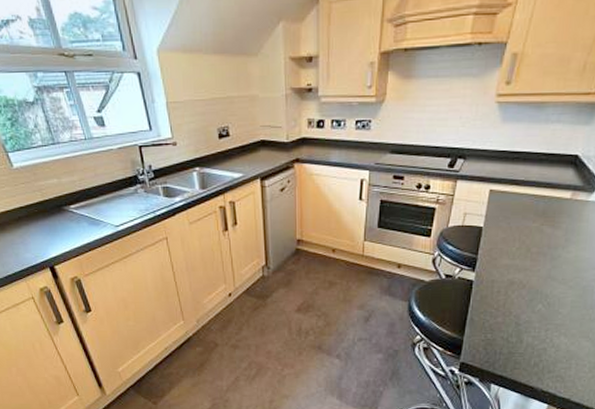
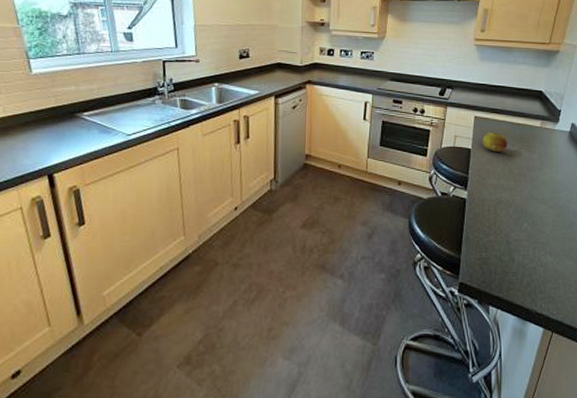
fruit: none [496,207,527,229] -> present [482,132,508,152]

